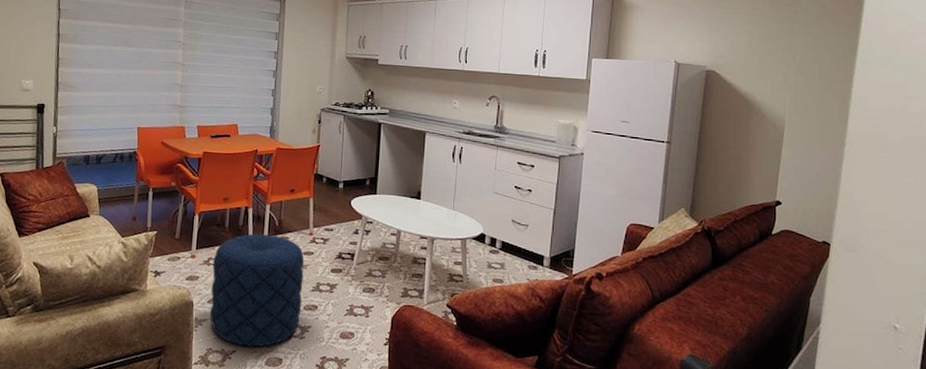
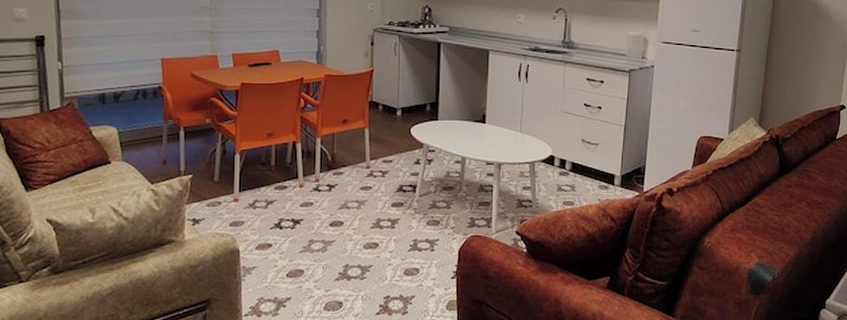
pouf: present [210,234,305,347] -> none [259,171,362,292]

